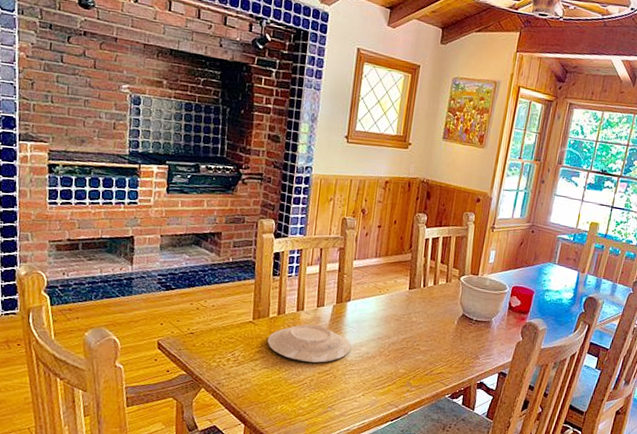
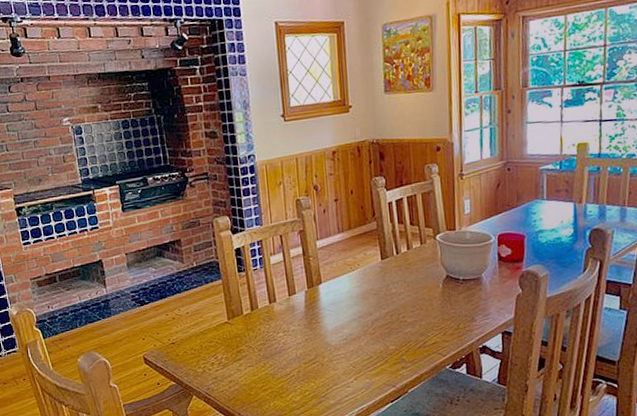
plate: present [267,324,352,363] -> none [246,314,333,354]

